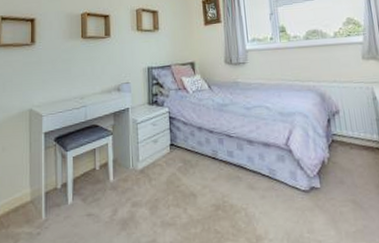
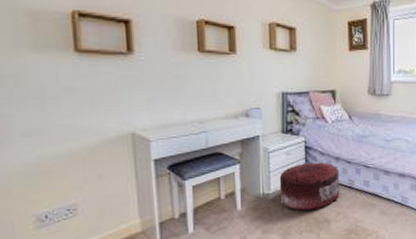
pouf: none [146,132,205,183] -> present [279,162,340,211]

